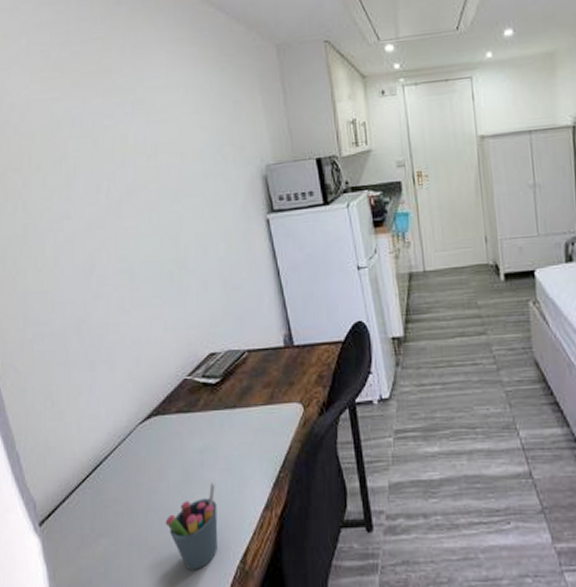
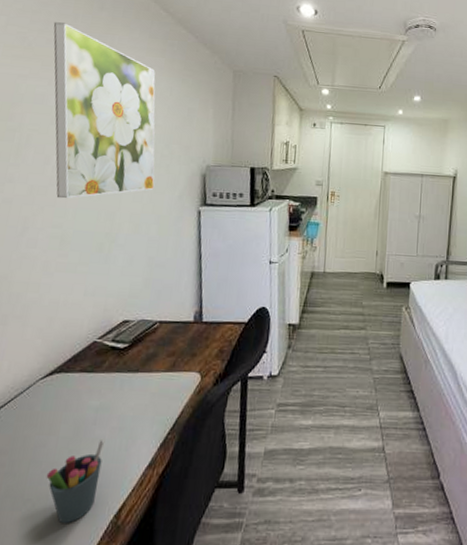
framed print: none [74,29,214,229] -> present [53,22,156,199]

